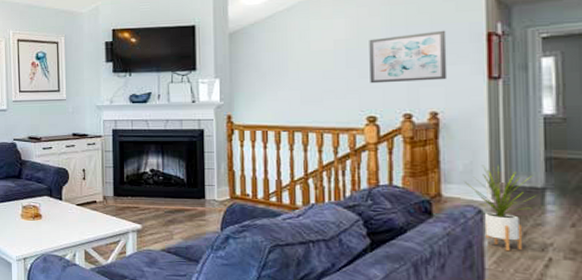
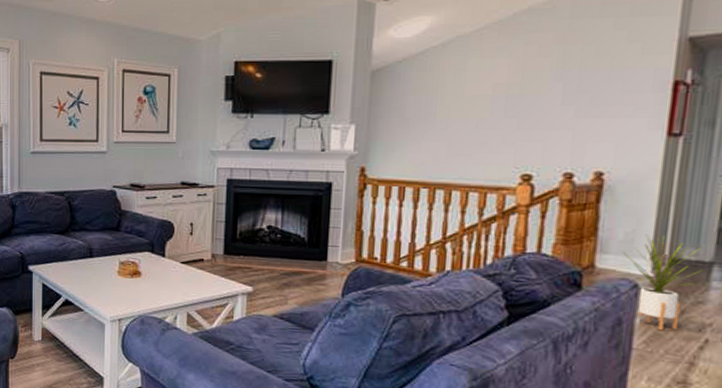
wall art: present [369,30,448,84] -> none [529,76,626,136]

